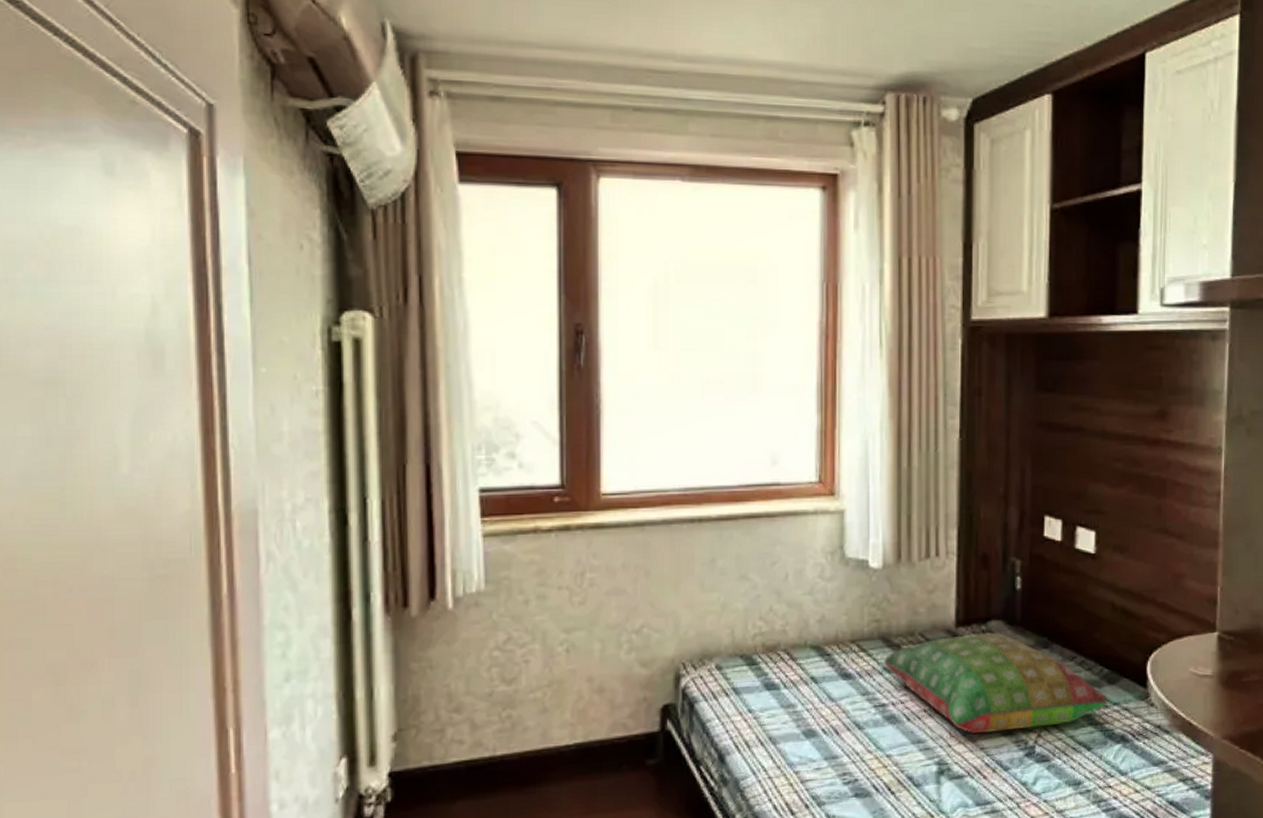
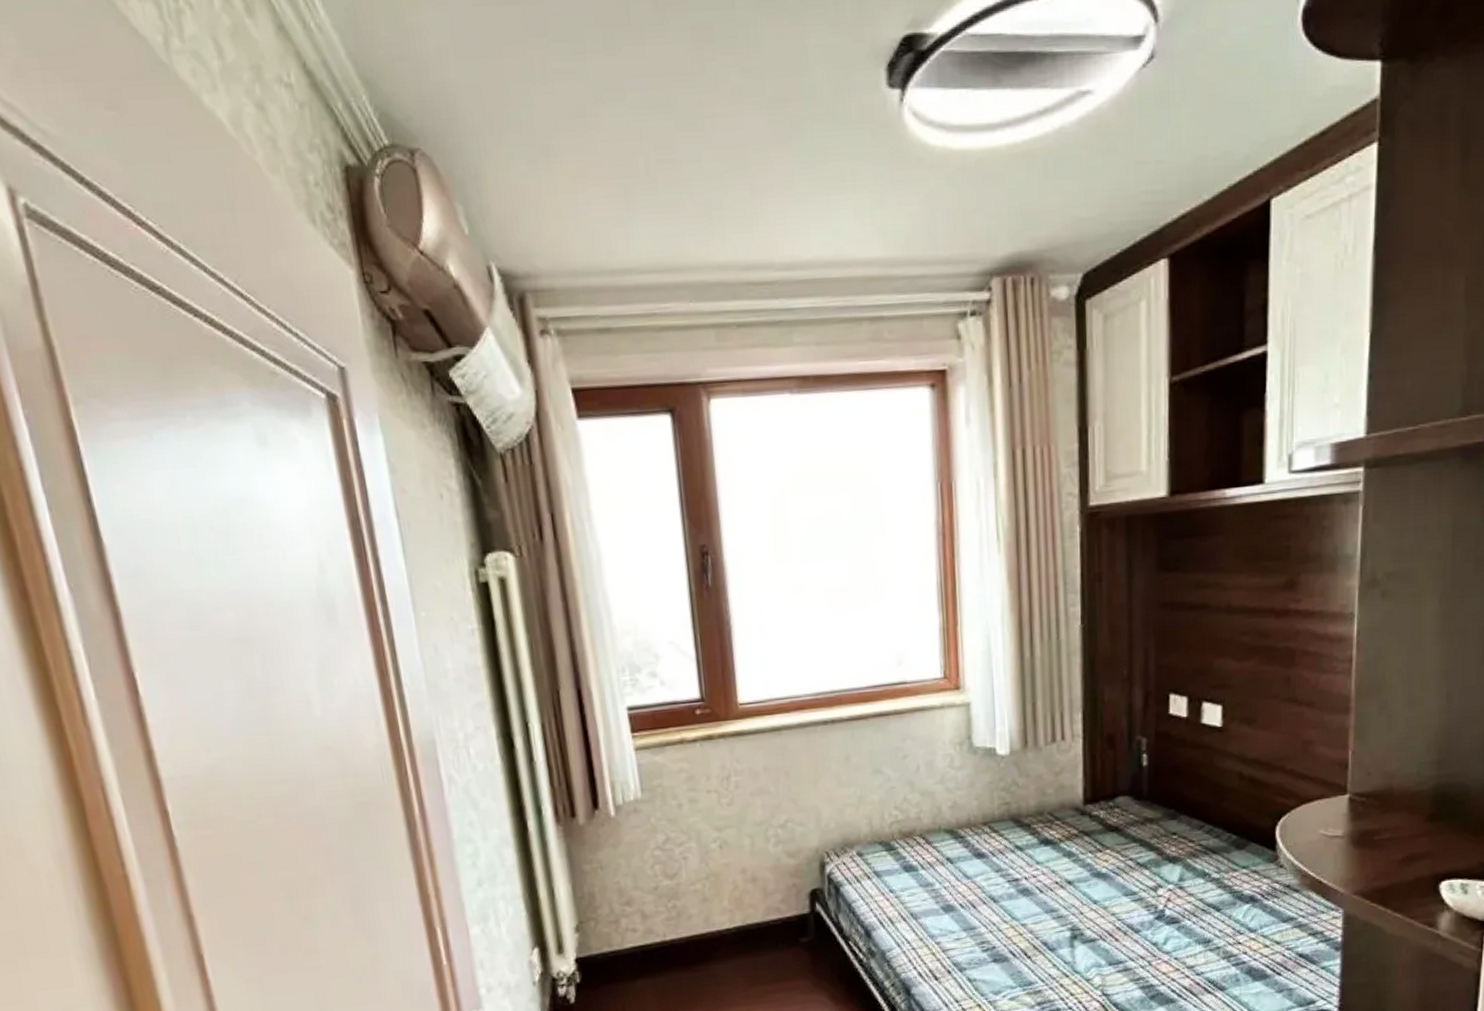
pillow: present [884,632,1109,735] -> none [1015,807,1237,902]

